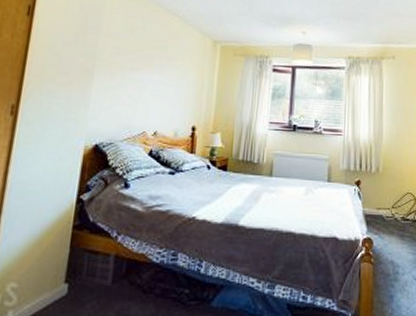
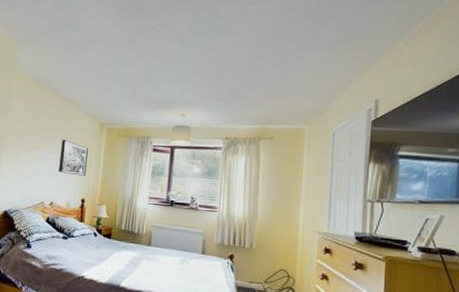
wall art: none [164,59,199,101] -> present [59,140,88,177]

